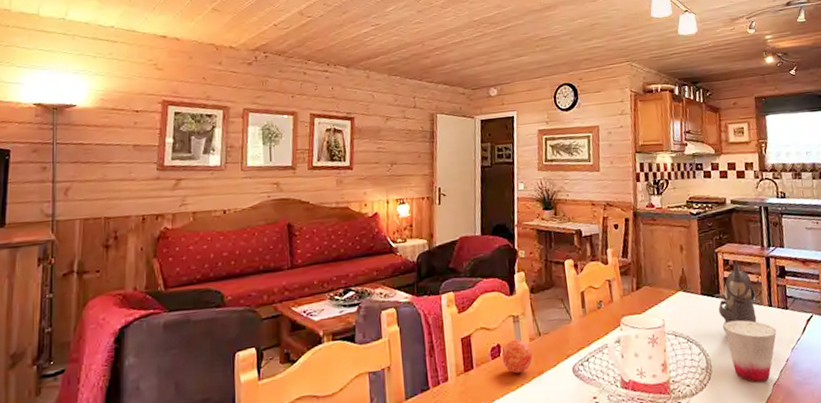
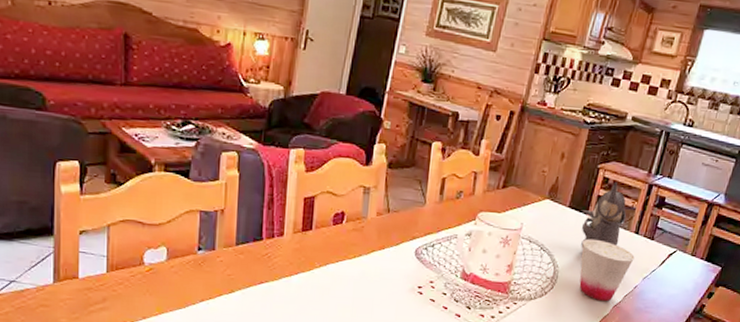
apple: present [502,339,533,374] -> none [344,211,377,244]

